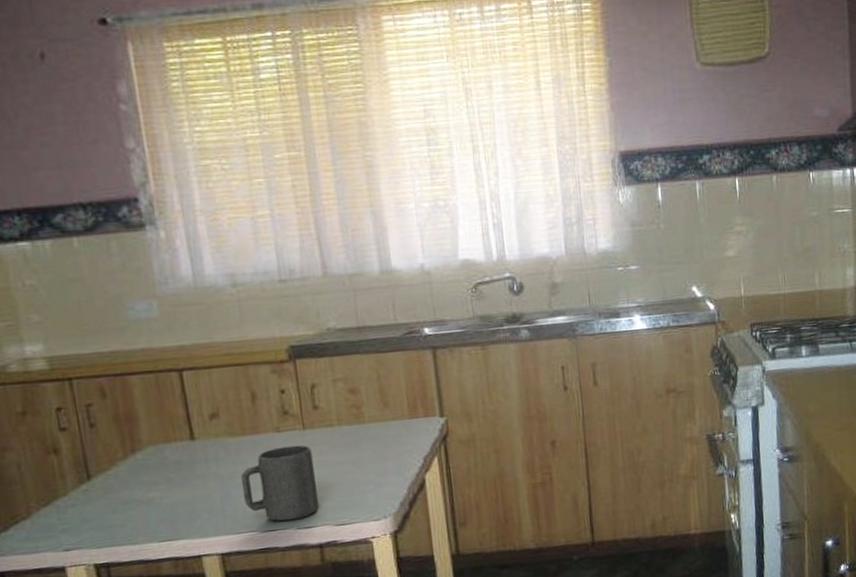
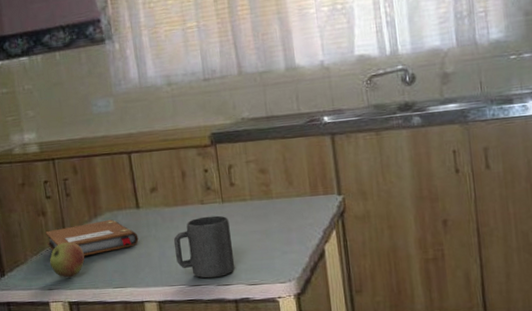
notebook: none [59,455,194,504] -> present [45,219,139,256]
apple: none [65,486,118,534] -> present [49,241,85,278]

